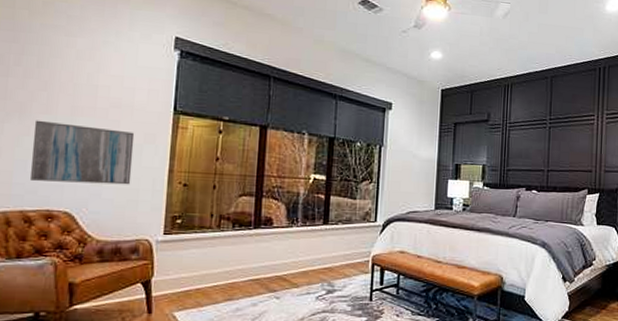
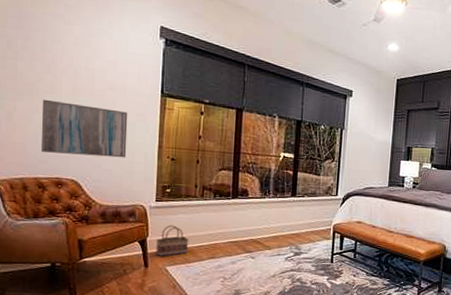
basket: none [162,262,202,301] -> present [156,225,189,257]

